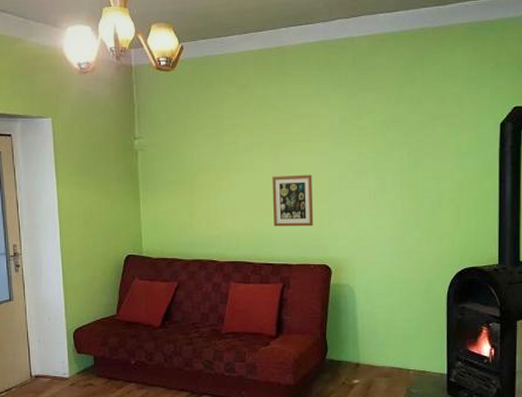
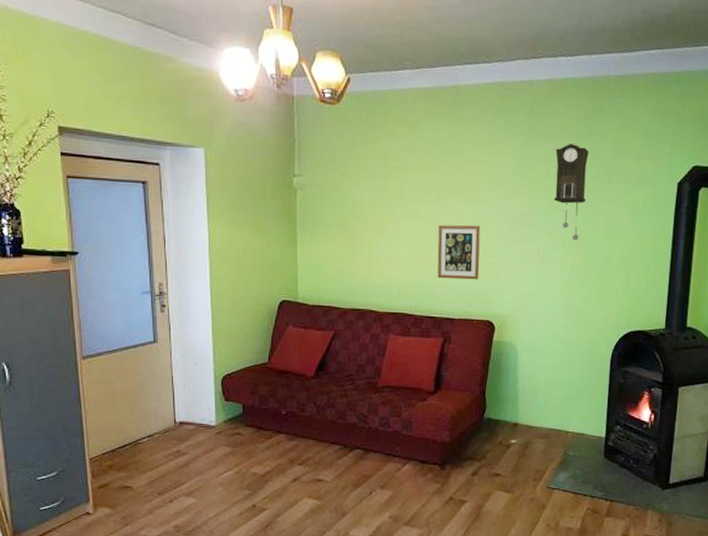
pendulum clock: none [380,93,412,184] -> present [554,144,589,241]

